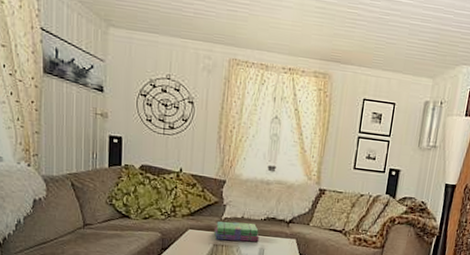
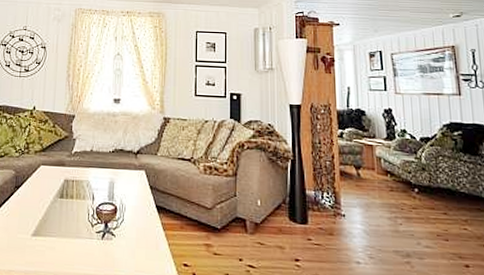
stack of books: present [214,221,259,242] -> none [65,155,109,176]

